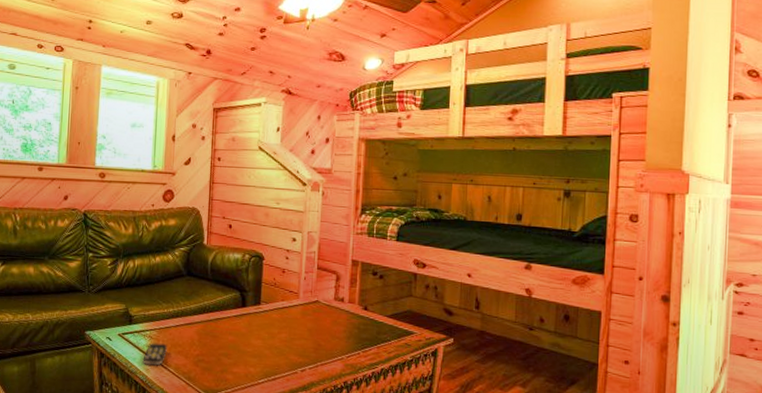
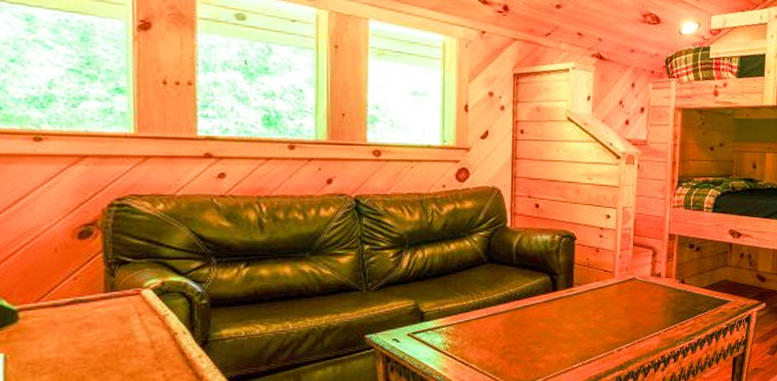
remote control: present [142,343,167,366] -> none [439,339,468,364]

